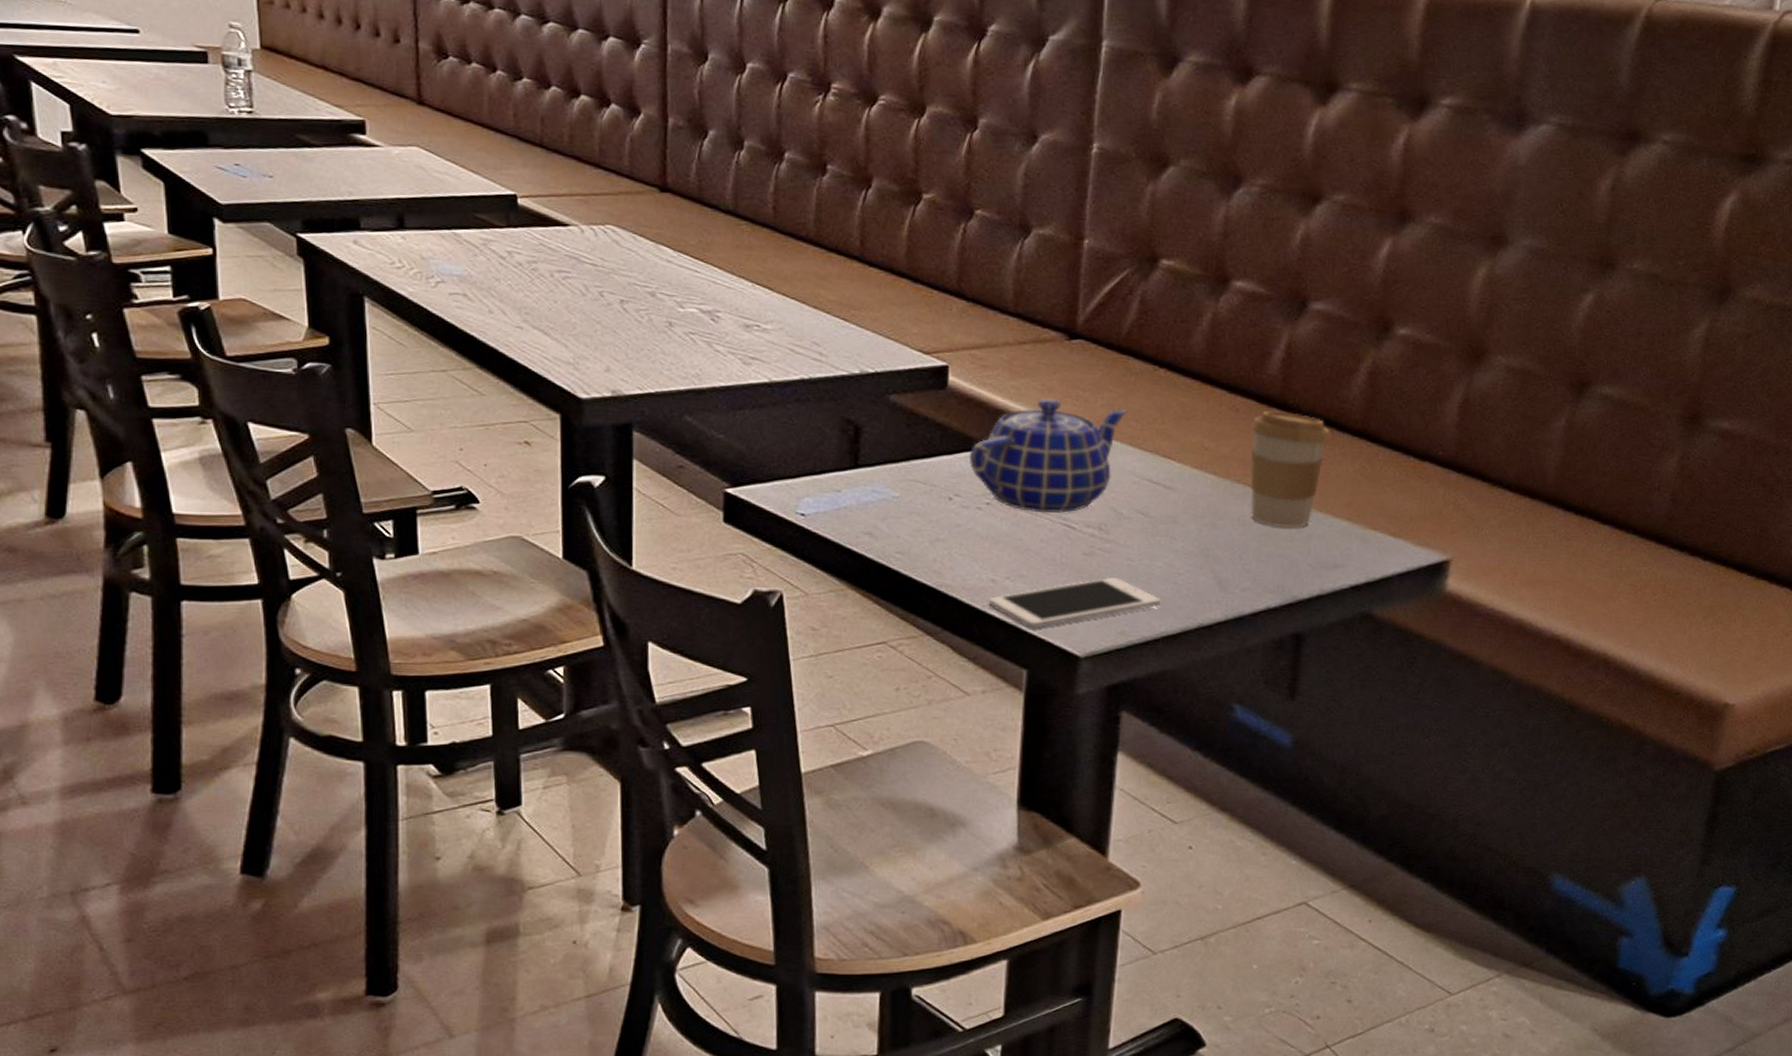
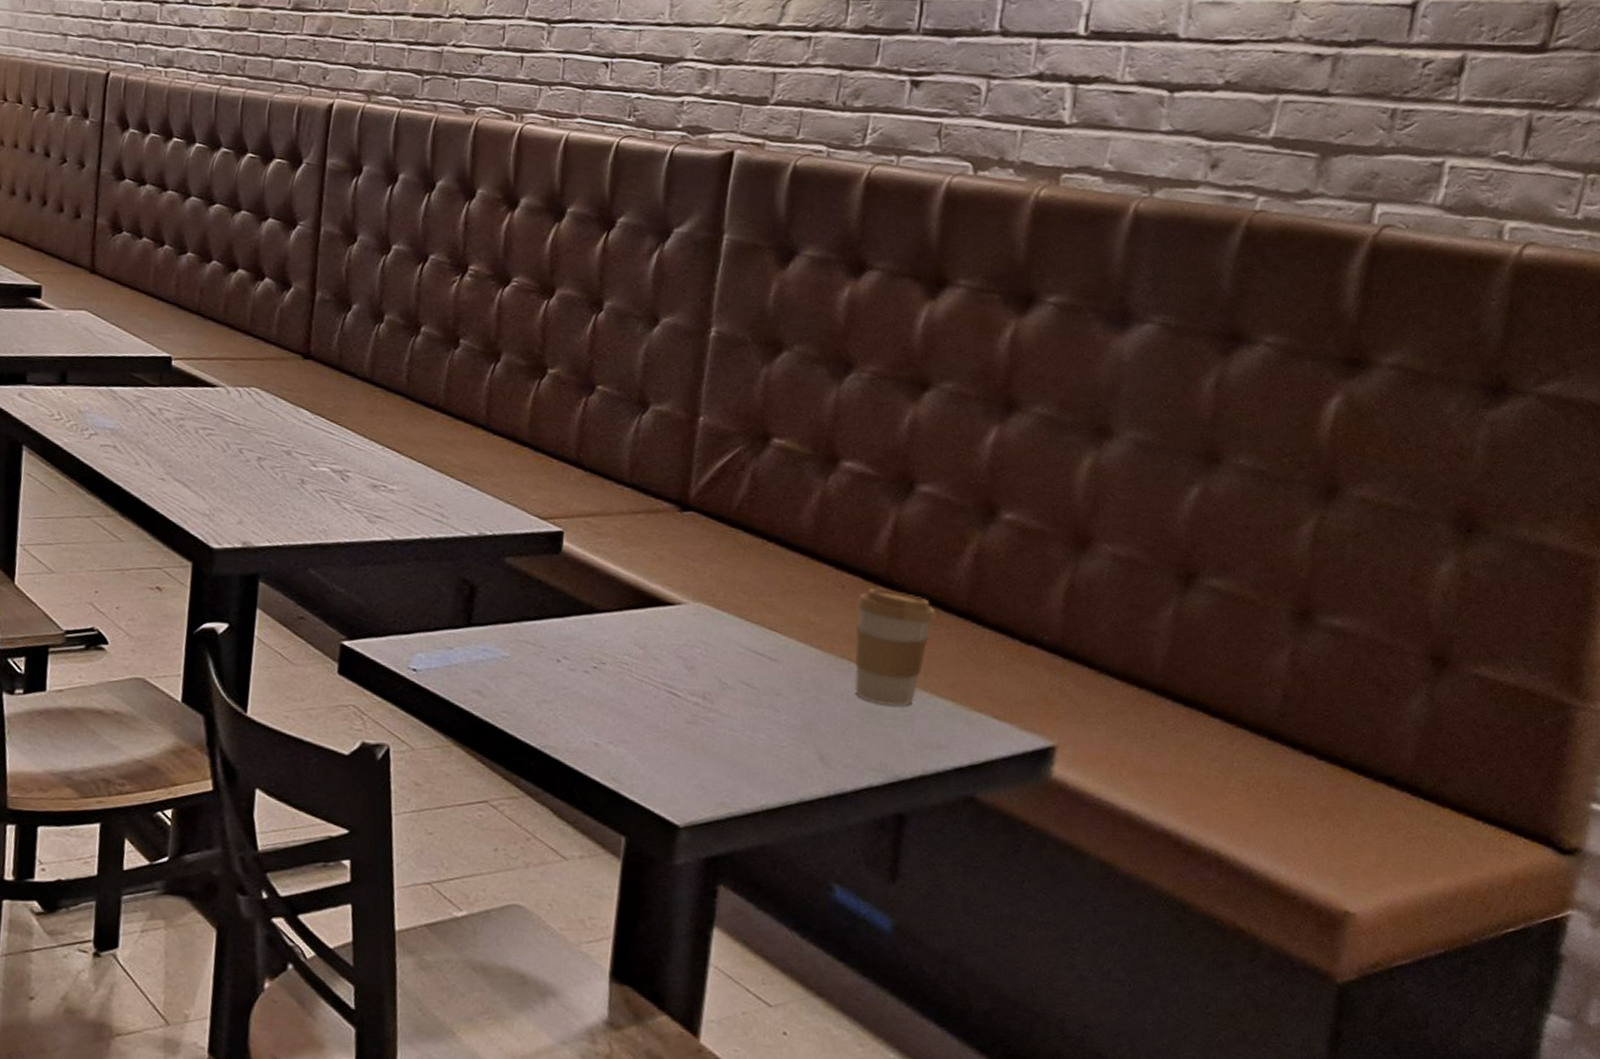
teapot: present [969,398,1127,513] -> none [579,567,735,681]
cell phone: present [988,576,1162,629] -> none [590,746,763,796]

